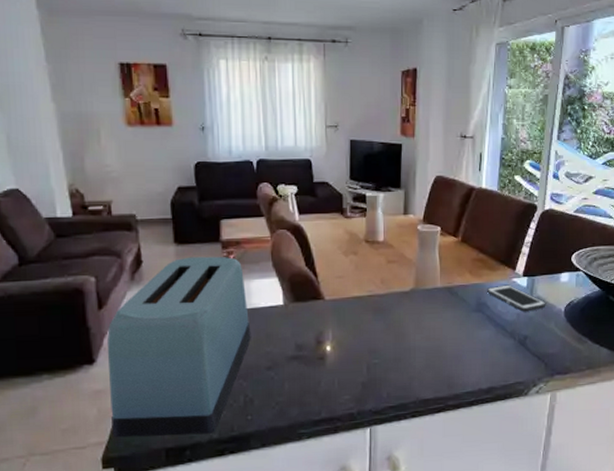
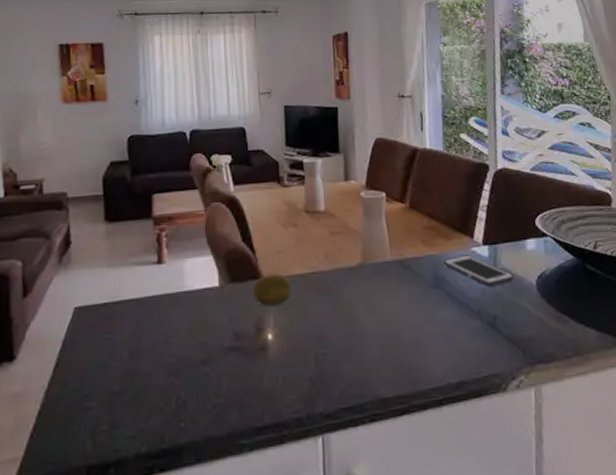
toaster: present [107,256,251,438] -> none [28,233,184,453]
fruit: none [314,295,349,323] -> present [253,273,291,307]

